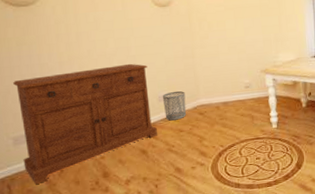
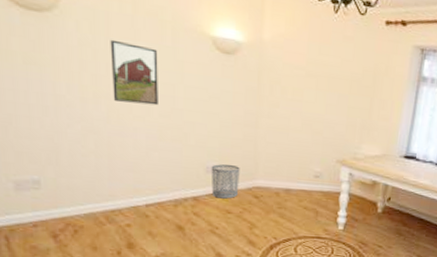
sideboard: present [13,63,157,185] -> none [17,109,199,242]
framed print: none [77,14,117,59] -> present [110,39,158,106]

